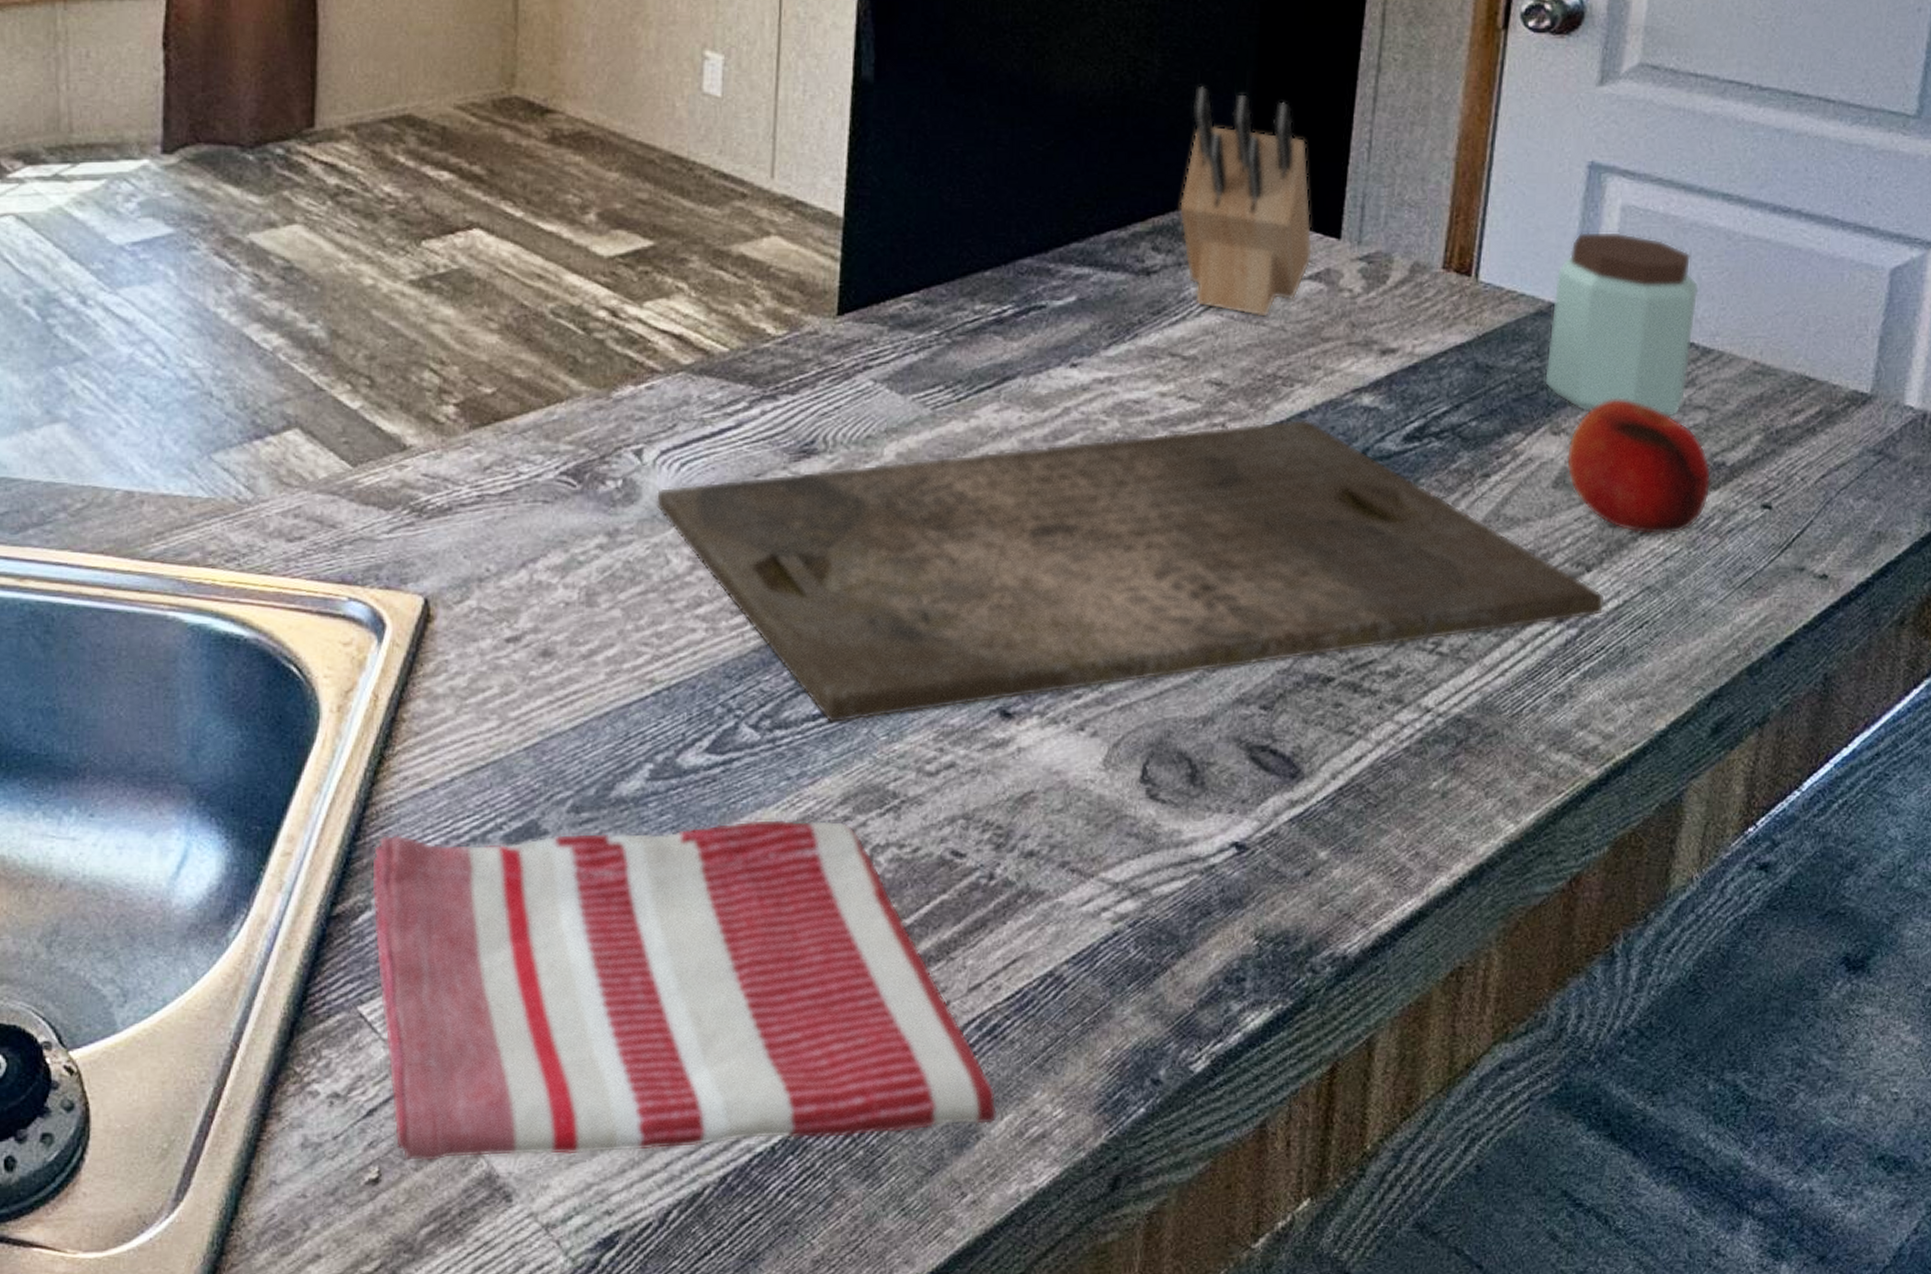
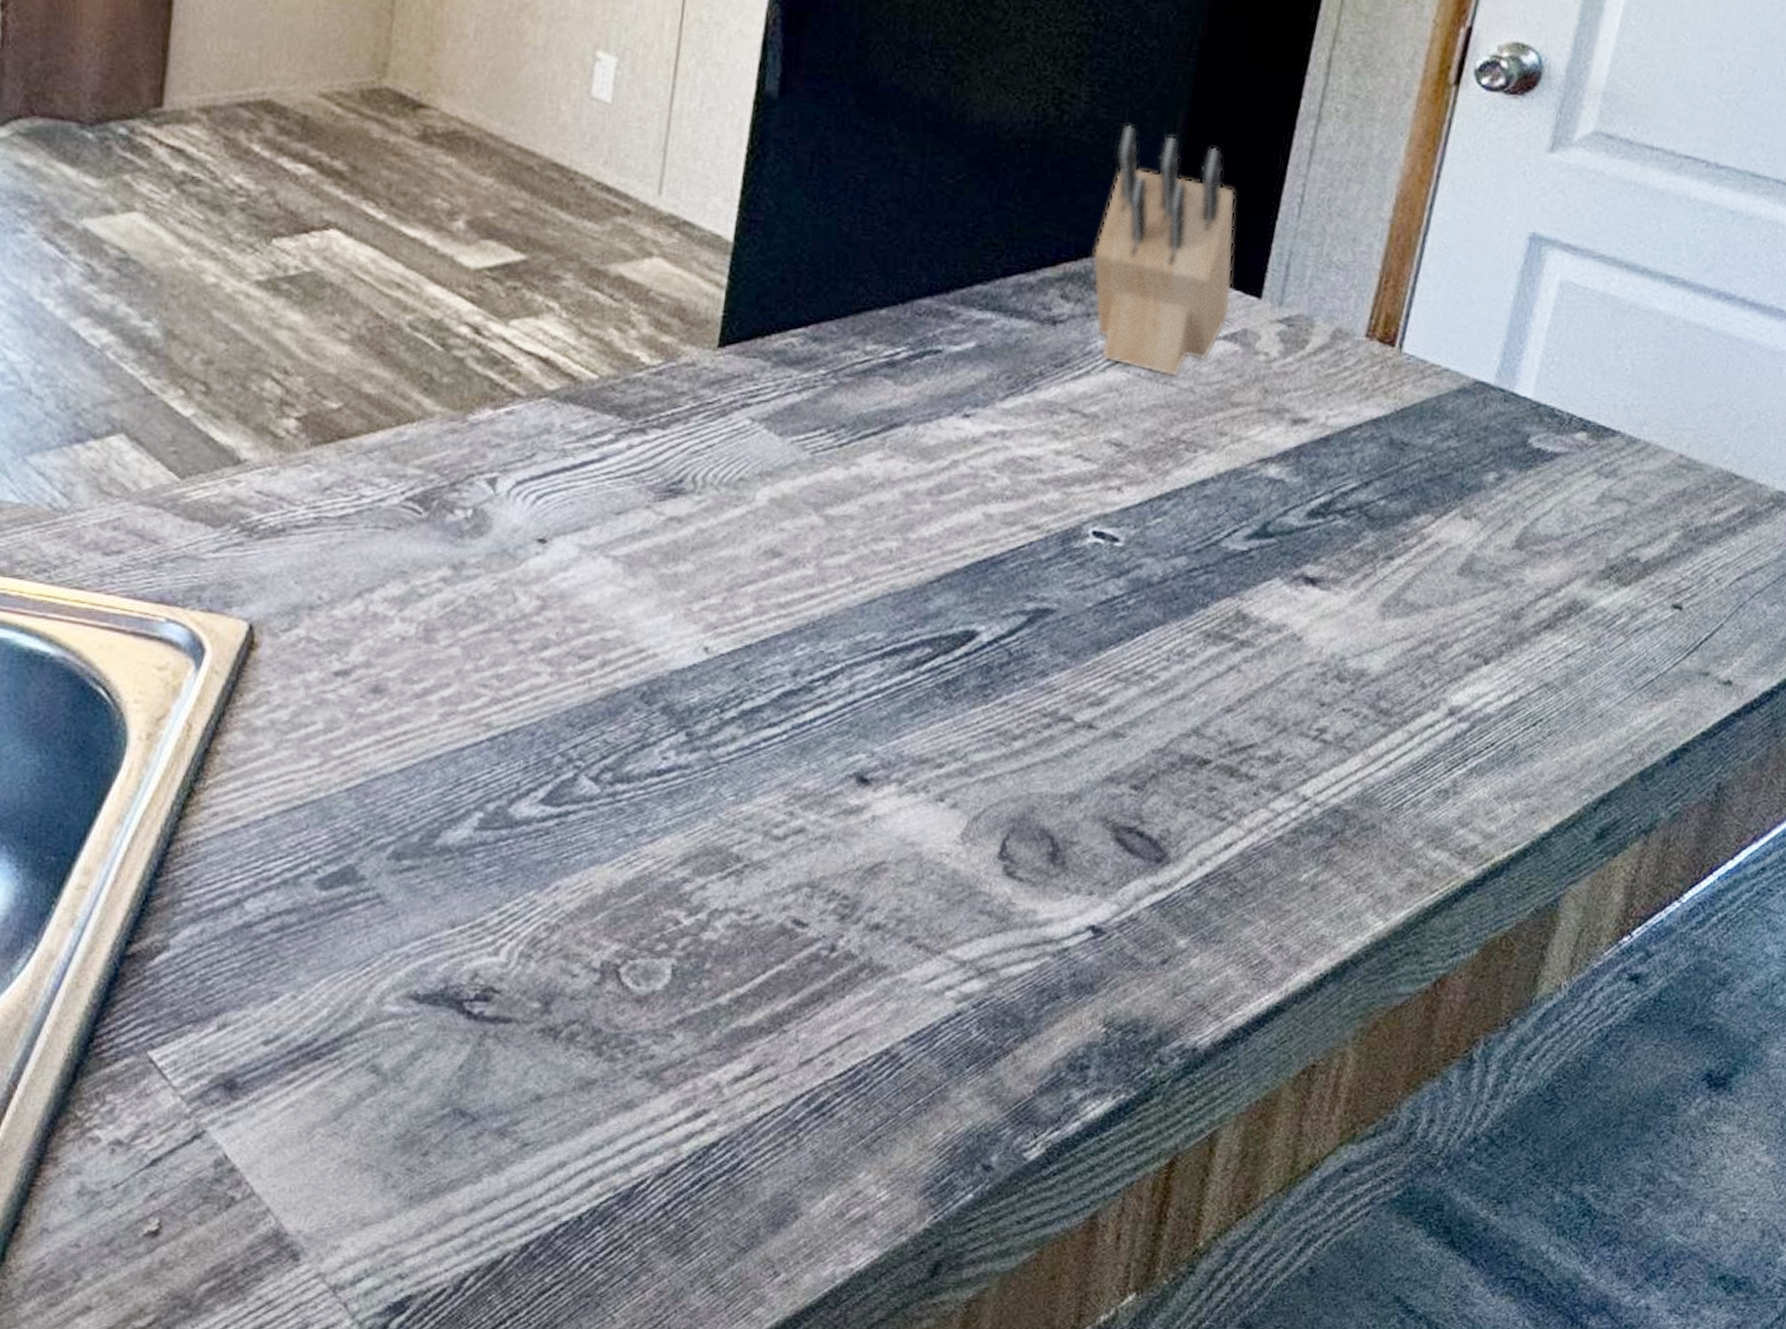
dish towel: present [371,819,999,1163] -> none [170,873,821,1217]
cutting board: present [655,418,1604,724] -> none [506,486,1499,781]
peanut butter: present [1544,232,1699,417] -> none [1460,308,1632,508]
fruit: present [1566,400,1712,535] -> none [1474,486,1624,630]

